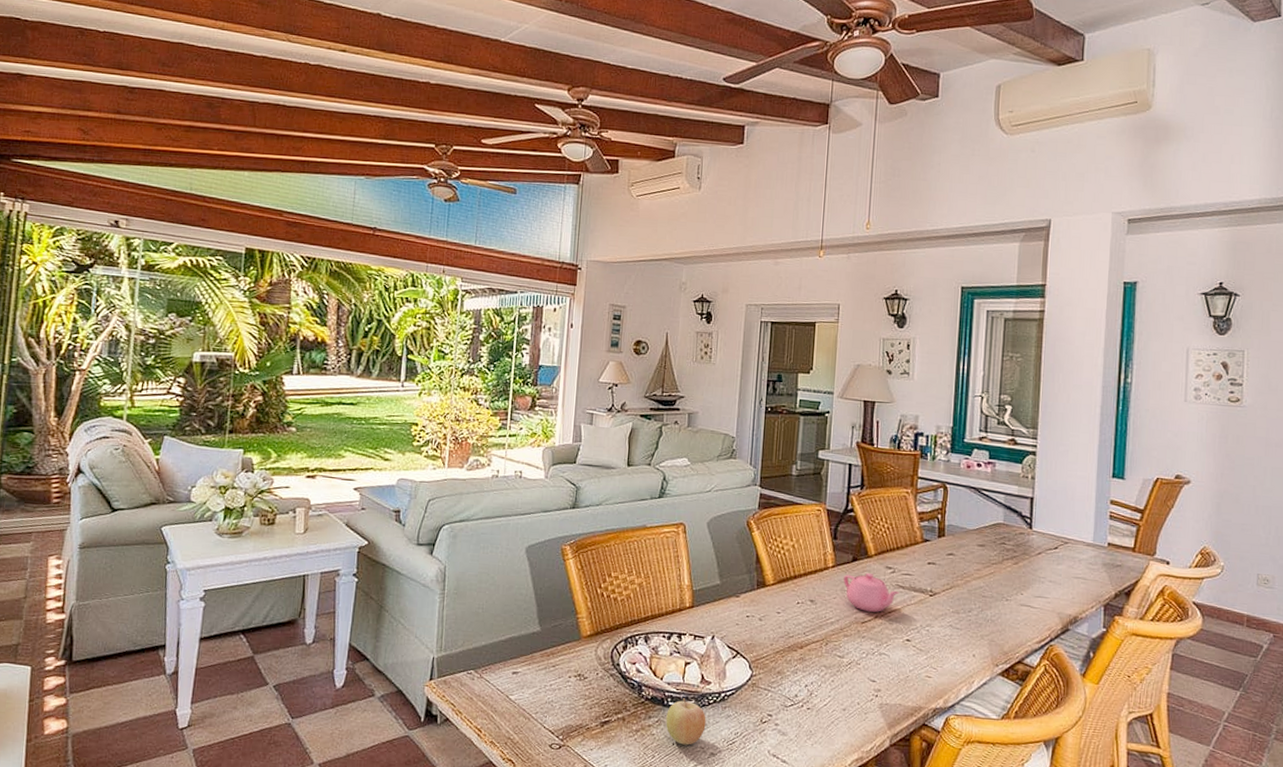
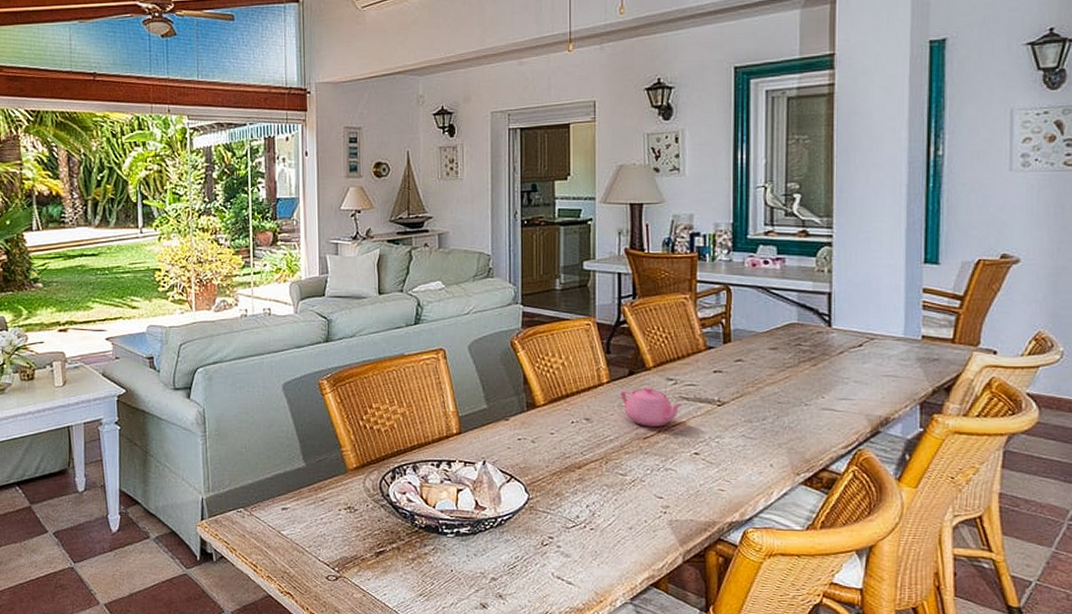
fruit: present [666,698,706,745] -> none [442,525,484,571]

